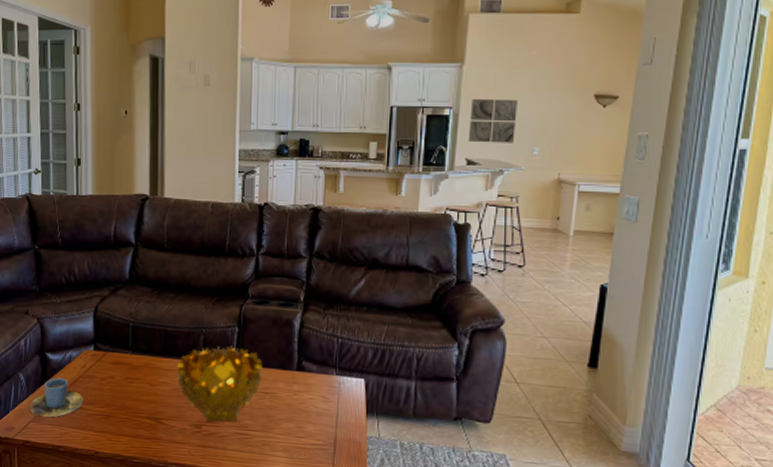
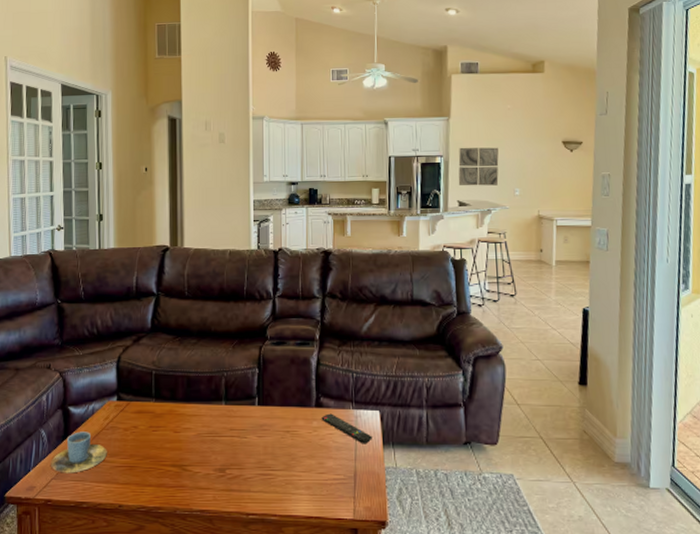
decorative bowl: present [176,346,263,422] -> none [199,387,283,465]
remote control: none [302,378,355,412] -> present [321,413,372,444]

